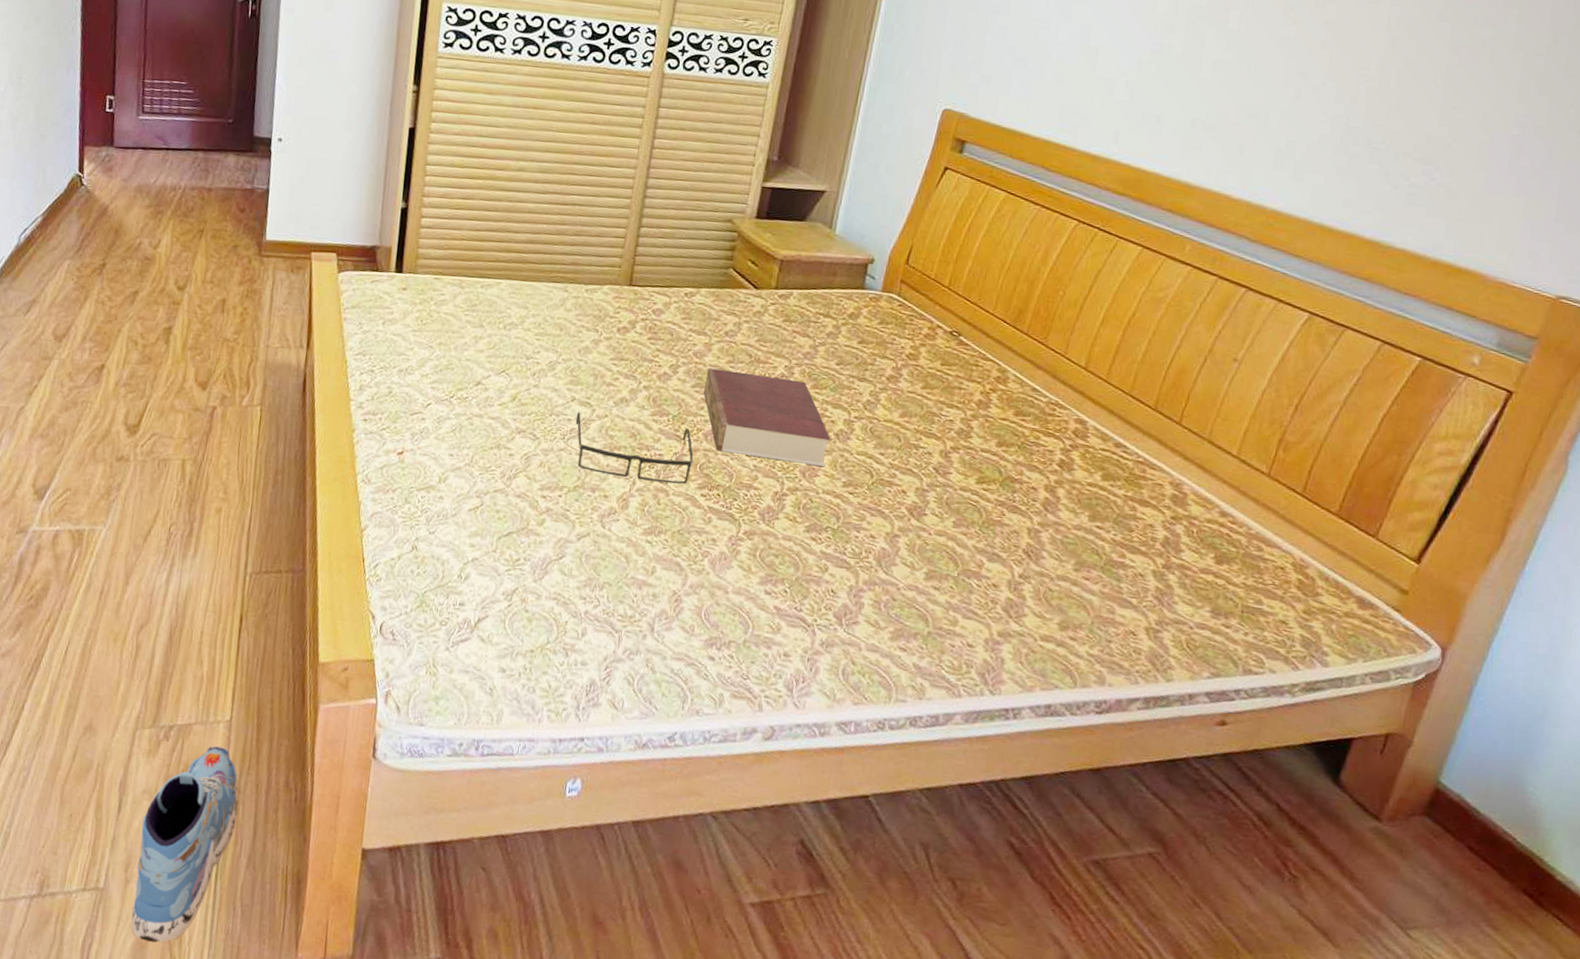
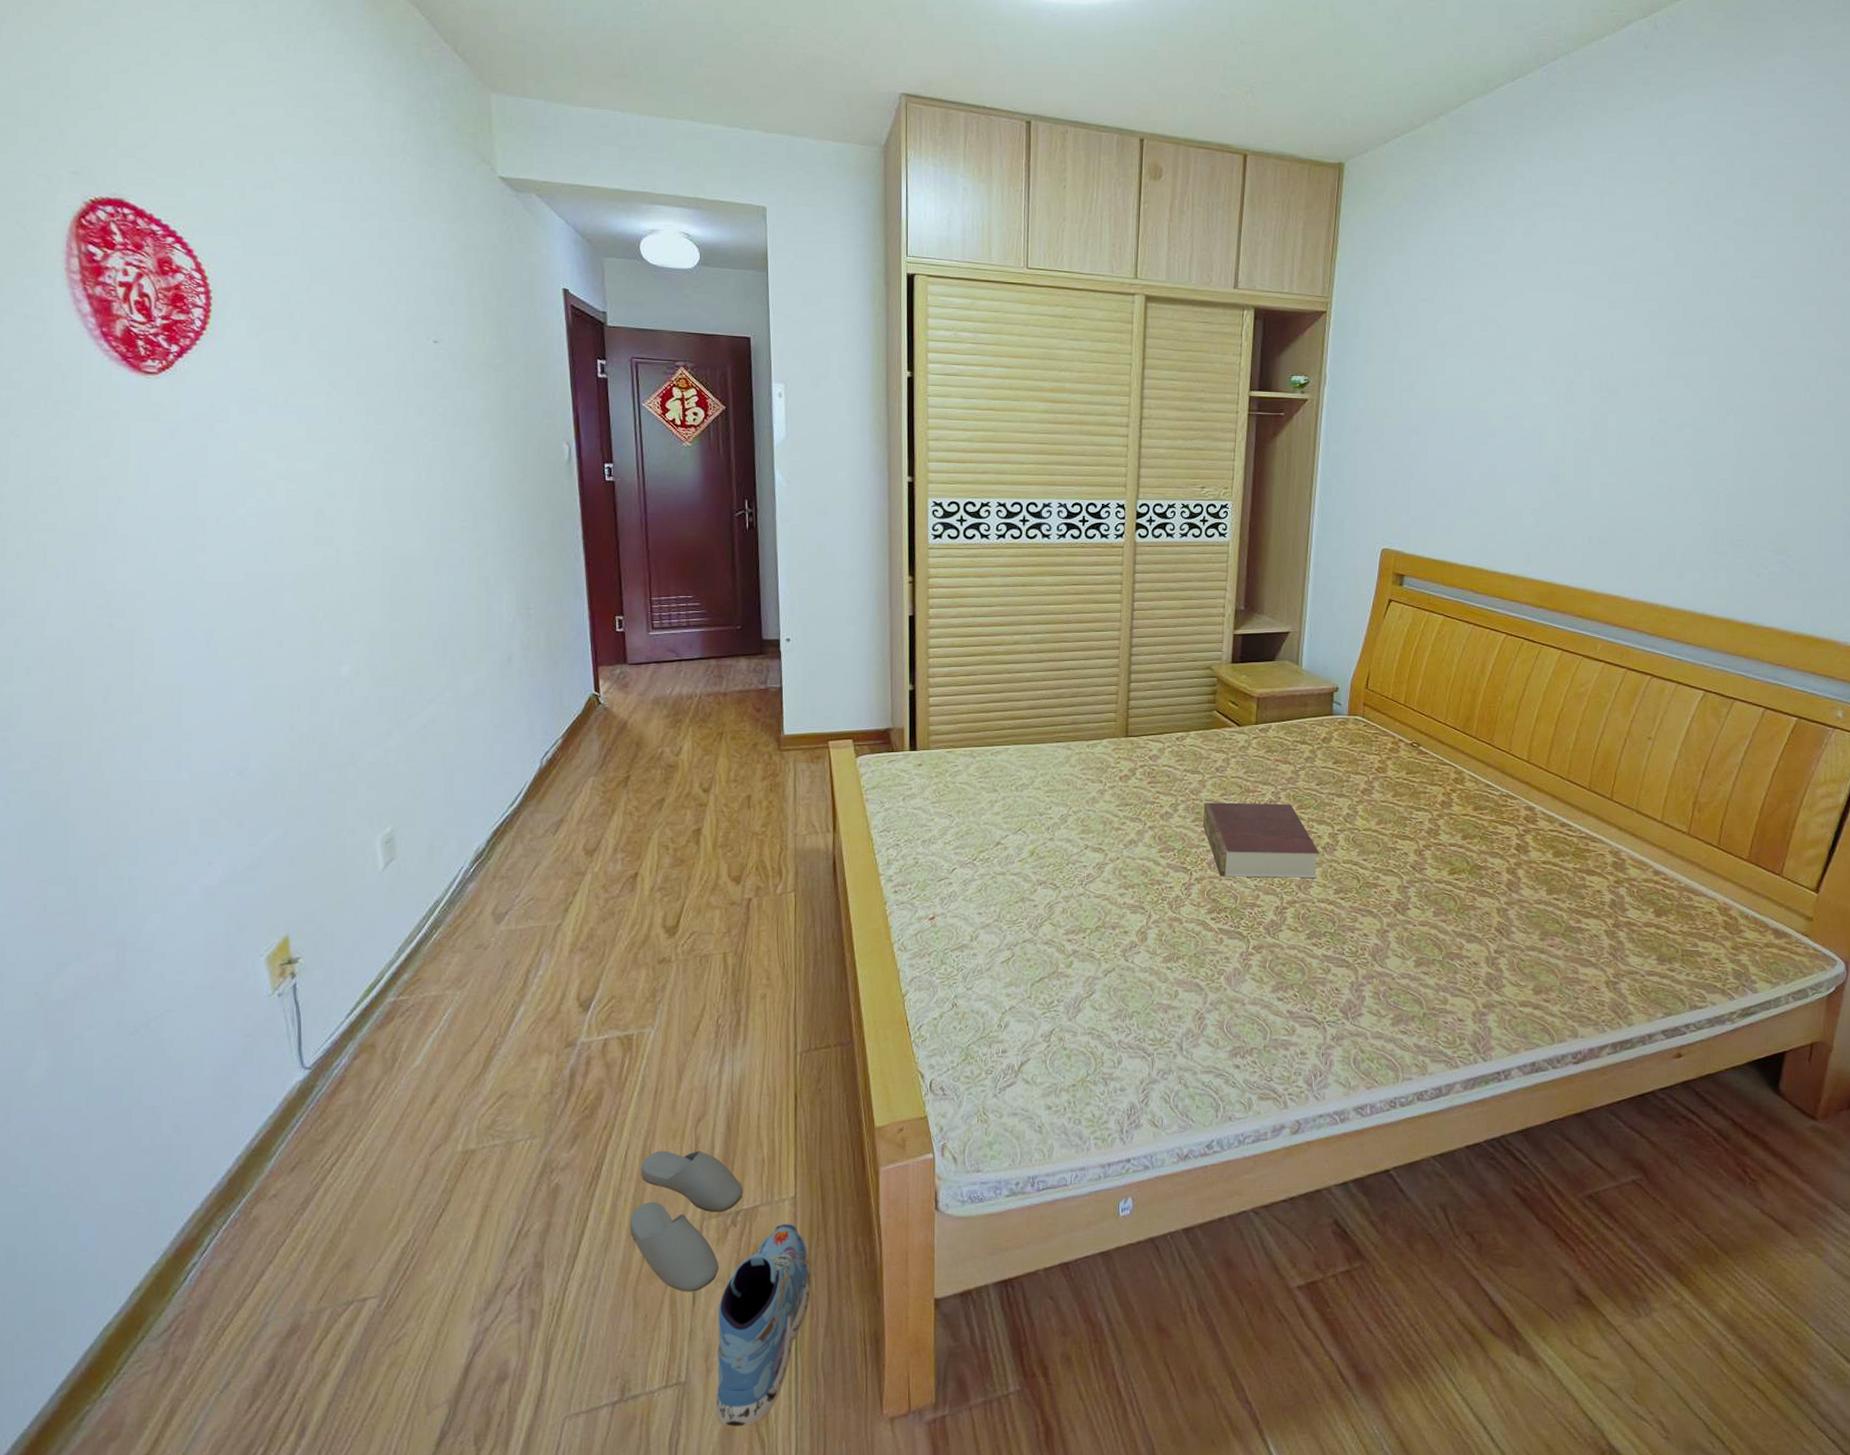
slippers: none [63,652,180,800] -> present [630,1150,744,1292]
glasses: present [575,412,694,485] -> none [1091,858,1201,913]

